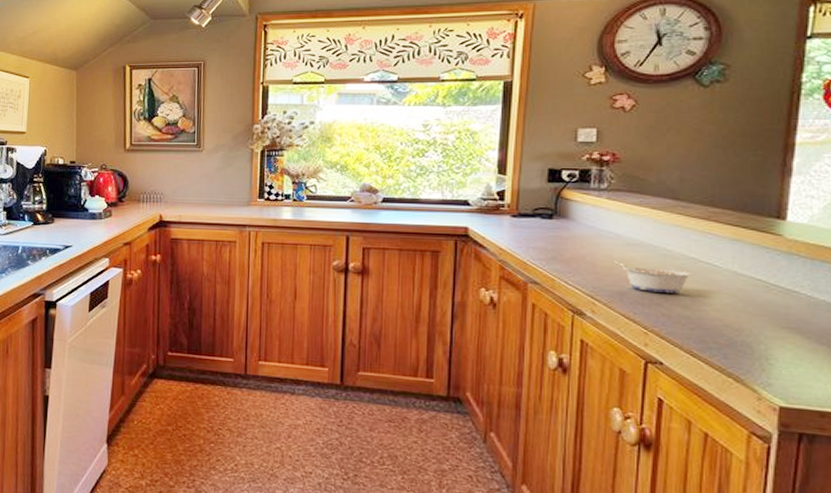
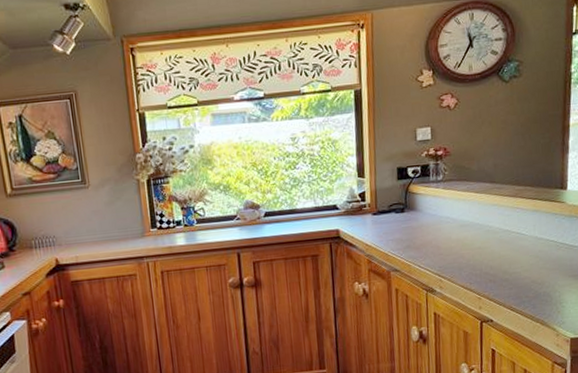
legume: present [613,260,693,293] -> none [452,241,508,264]

